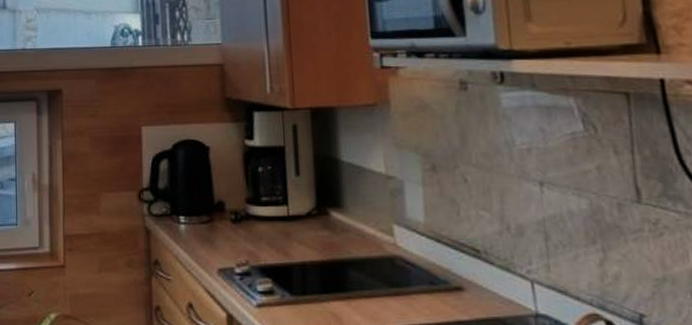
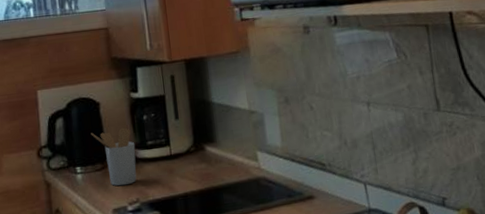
utensil holder: none [198,178,248,244] -> present [90,127,137,186]

